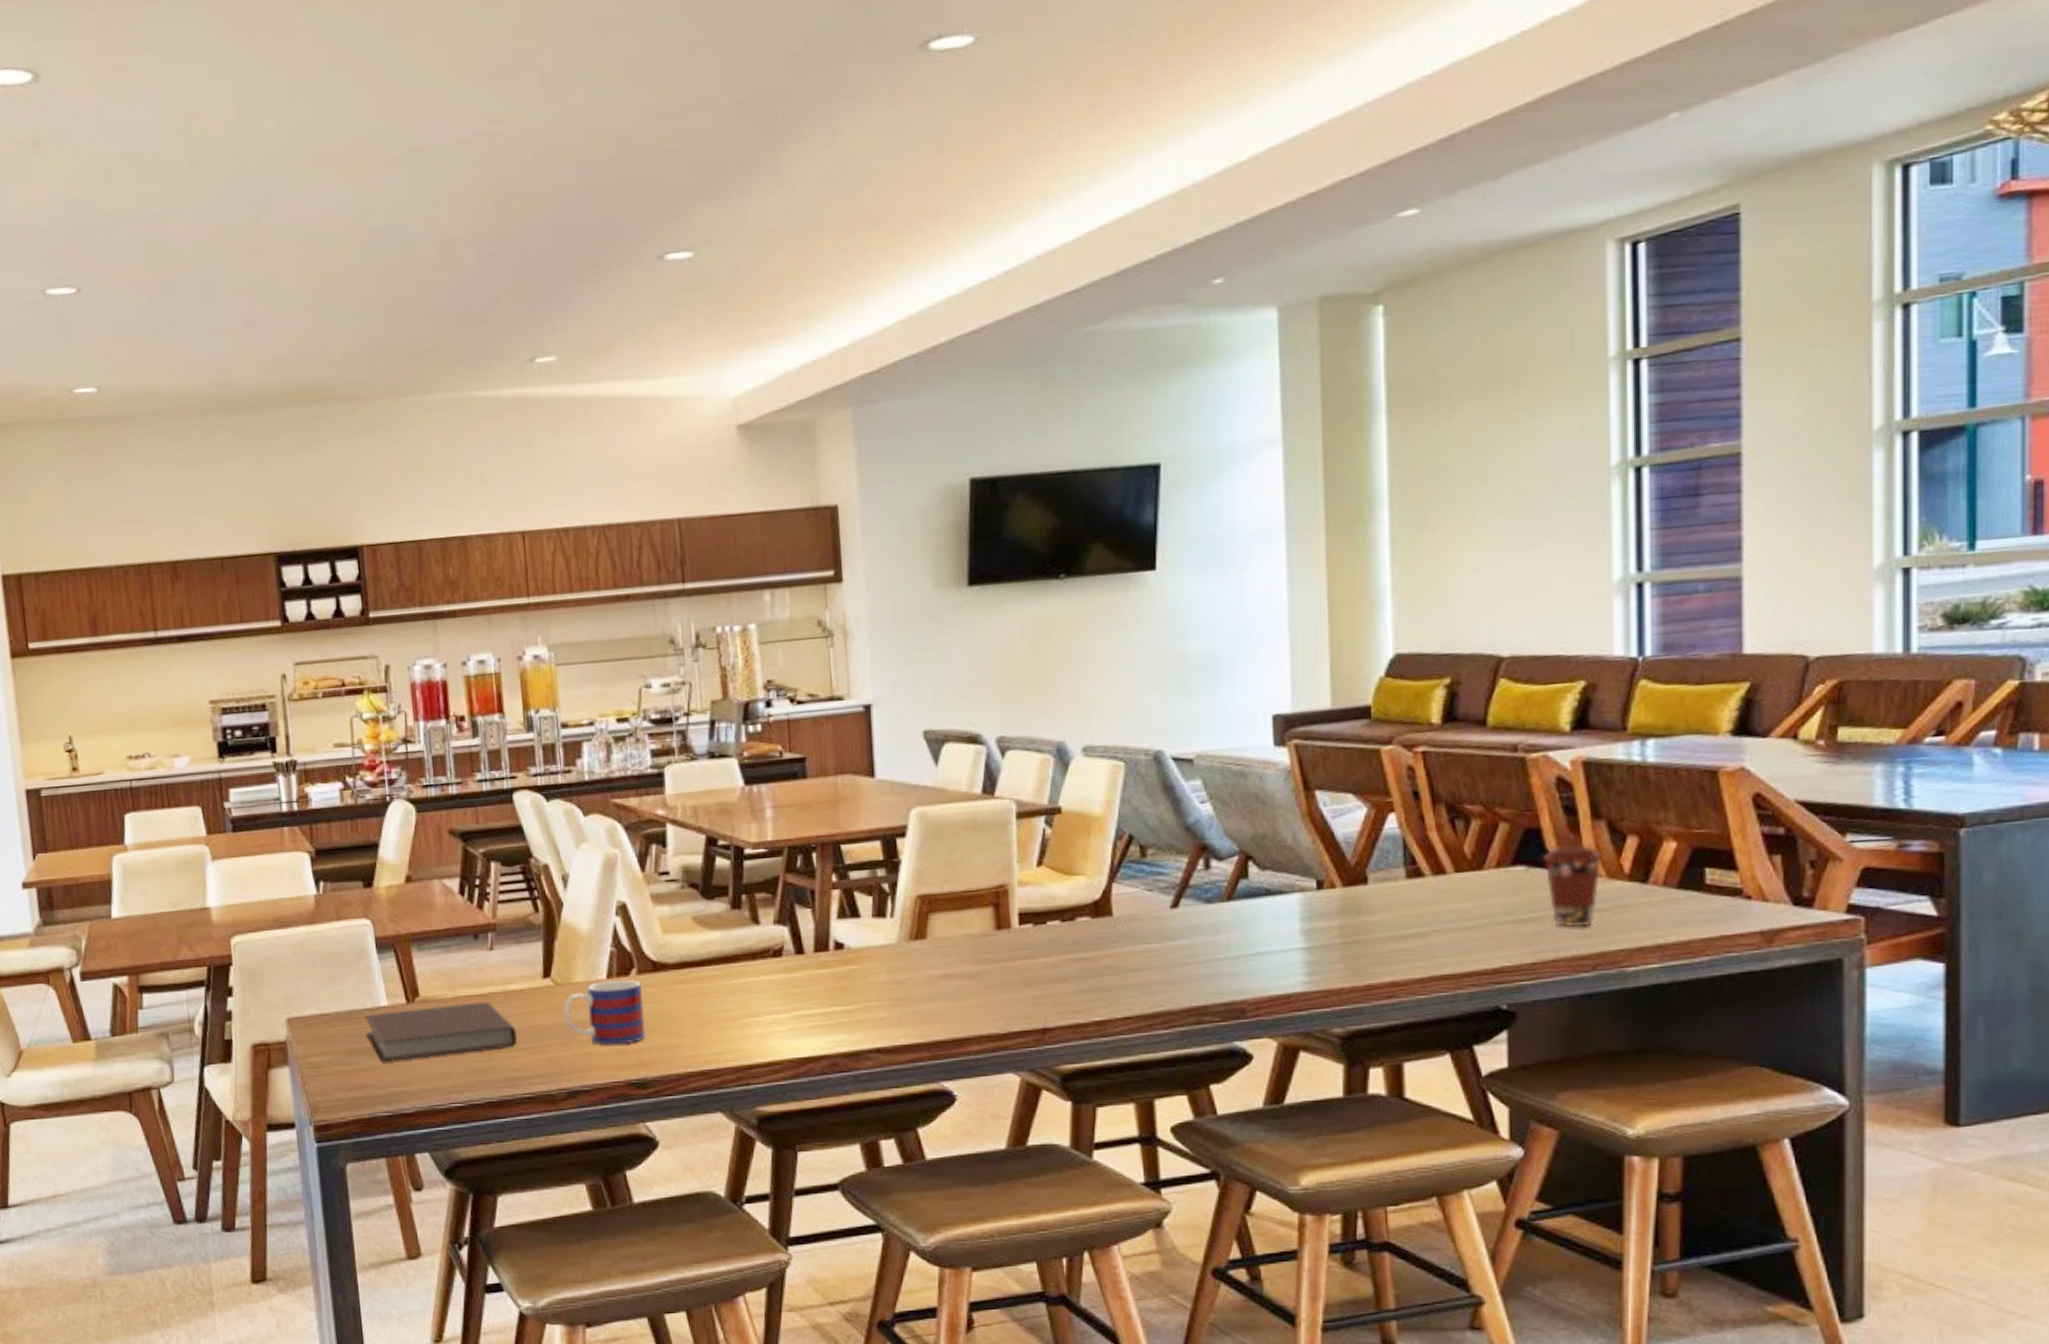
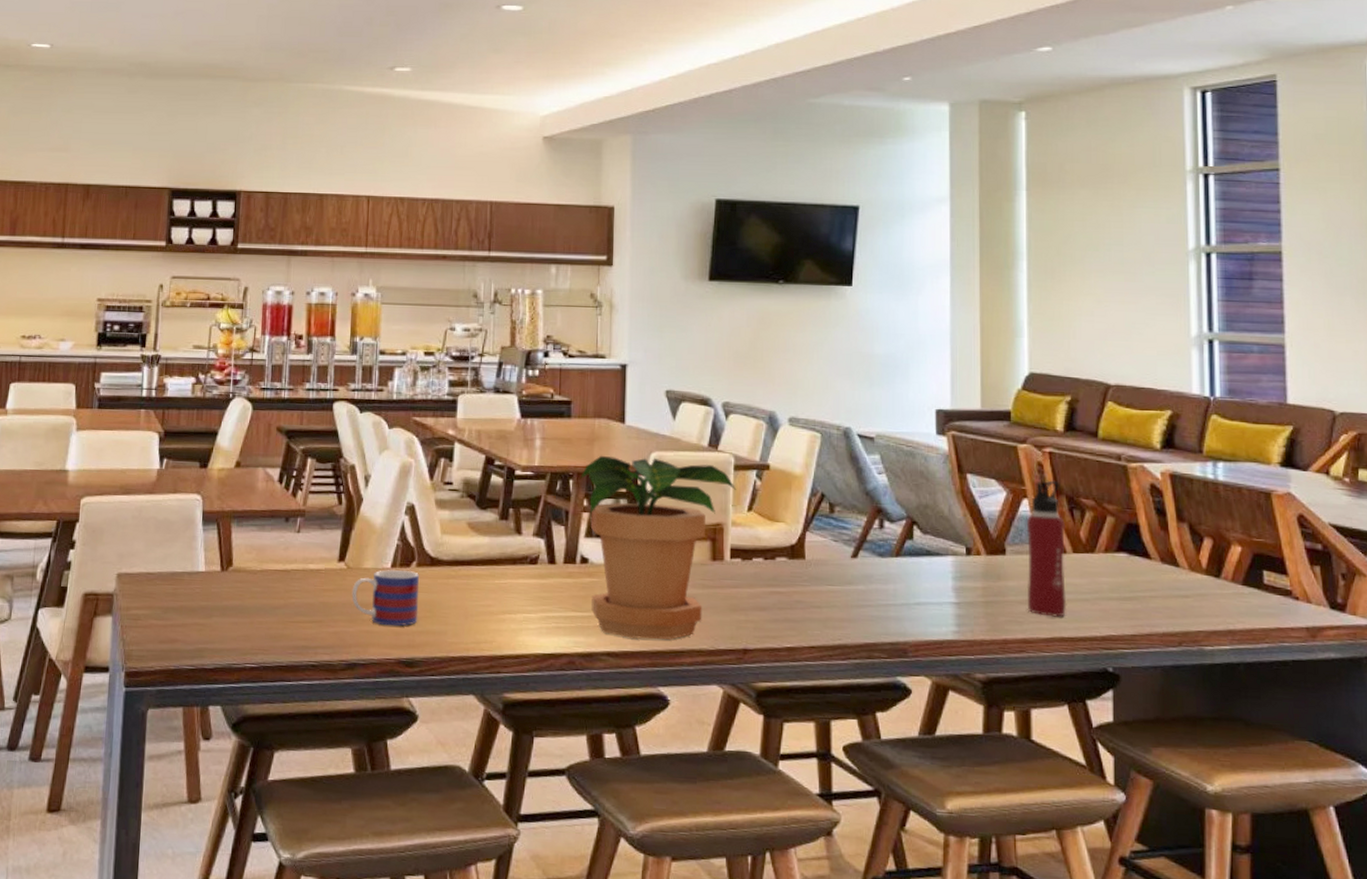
notebook: present [364,1001,517,1063] -> none [182,575,310,621]
potted plant: none [825,814,1021,1031] -> present [581,455,737,640]
water bottle: none [1394,786,1448,953] -> present [1026,480,1067,617]
coffee cup: present [1542,846,1603,927] -> none [1140,541,1186,609]

